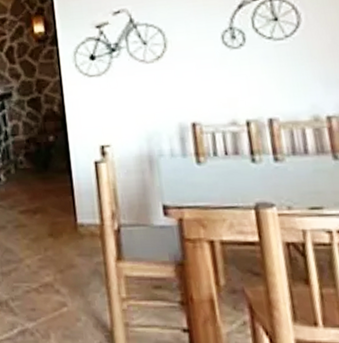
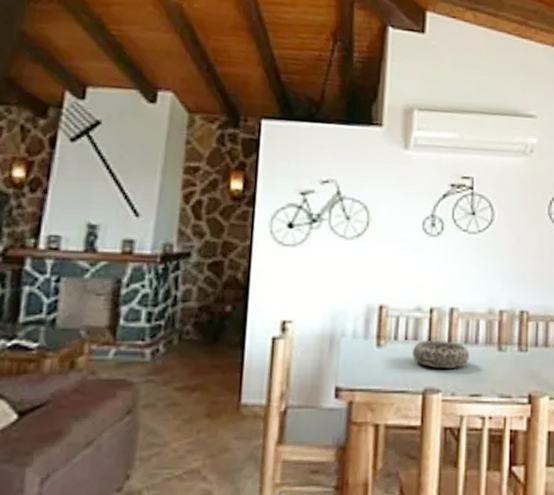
decorative bowl: none [235,153,301,182] -> present [413,341,469,368]

